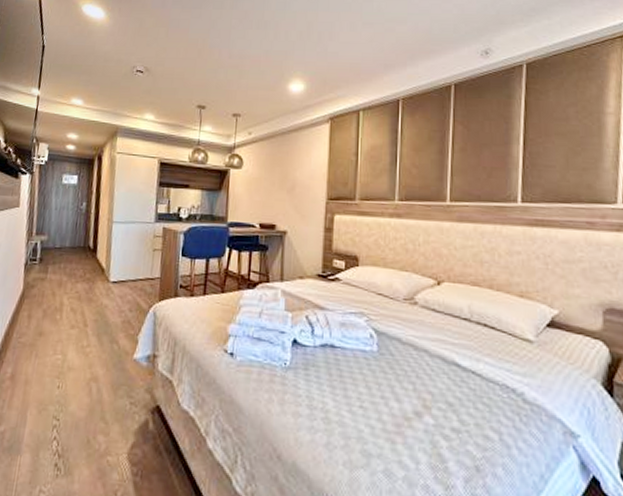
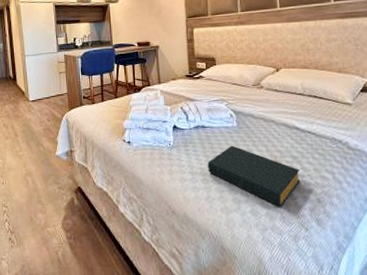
hardback book: none [332,376,456,471] -> present [207,145,301,207]

